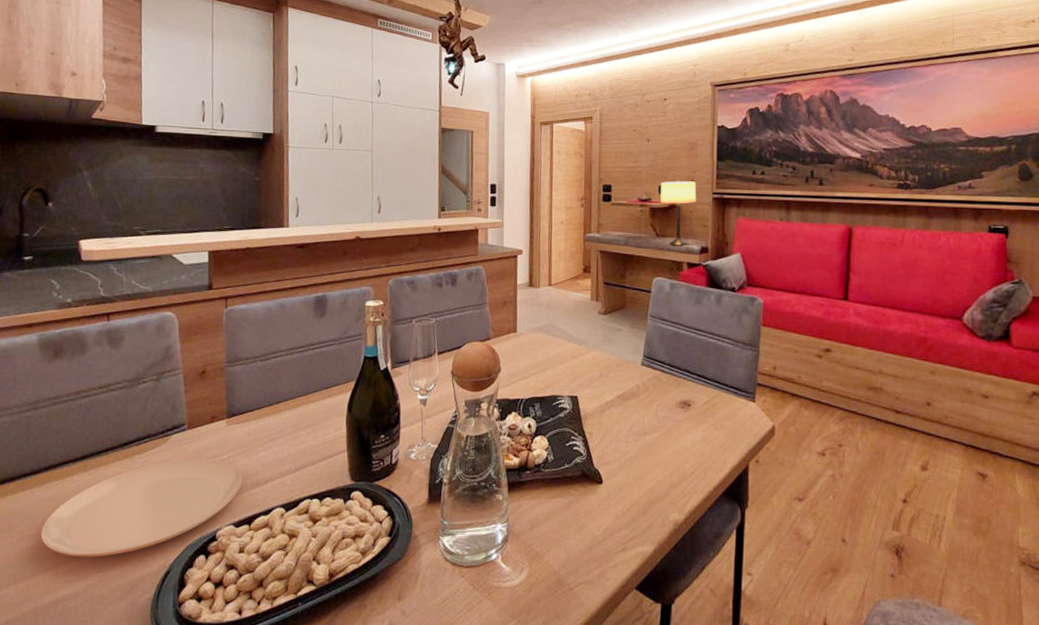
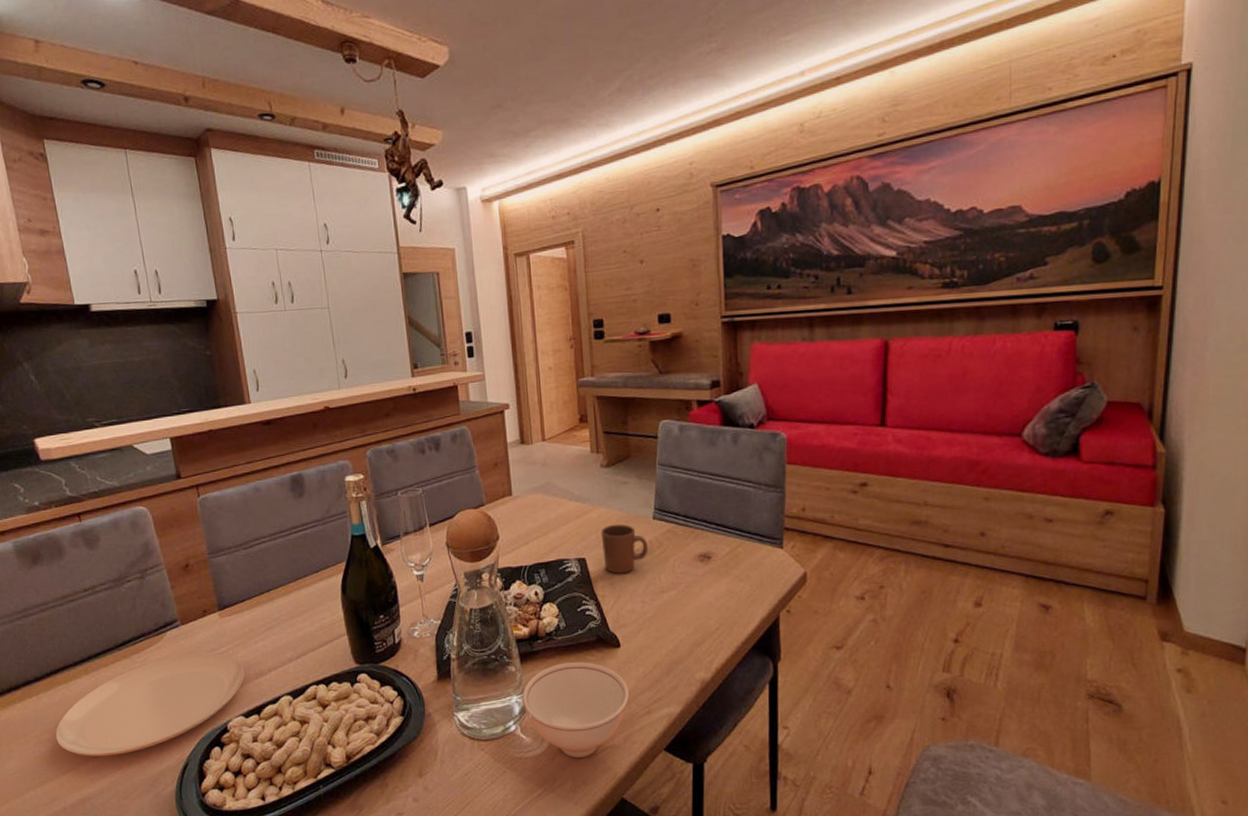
bowl: none [506,495,608,592] -> present [522,662,630,759]
mug: none [593,367,635,414] -> present [600,524,649,574]
table lamp: present [661,181,697,246] -> none [660,305,703,383]

